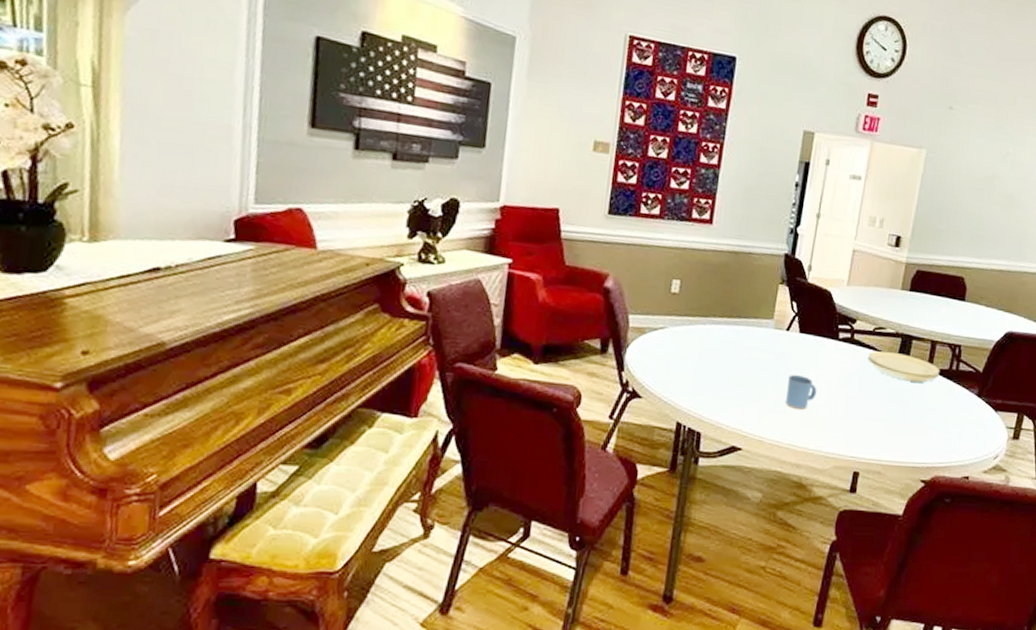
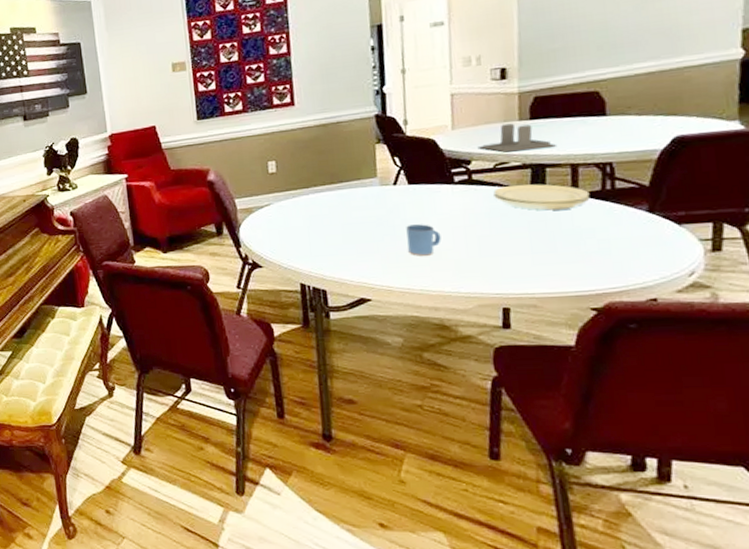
napkin holder: none [864,290,924,321] -> present [477,123,556,153]

